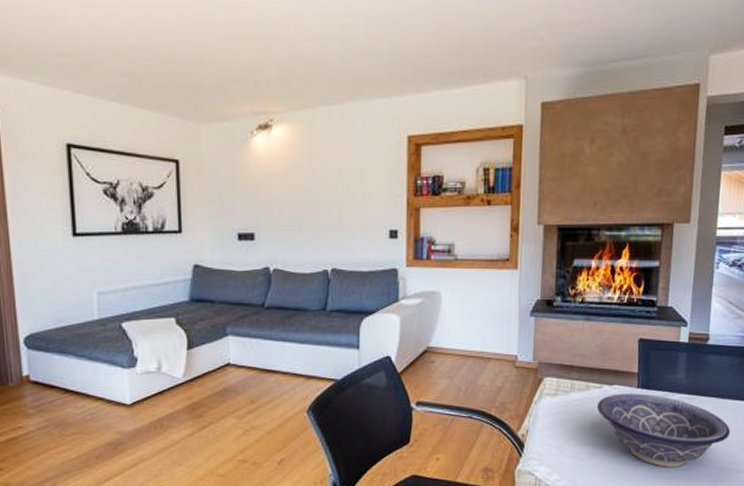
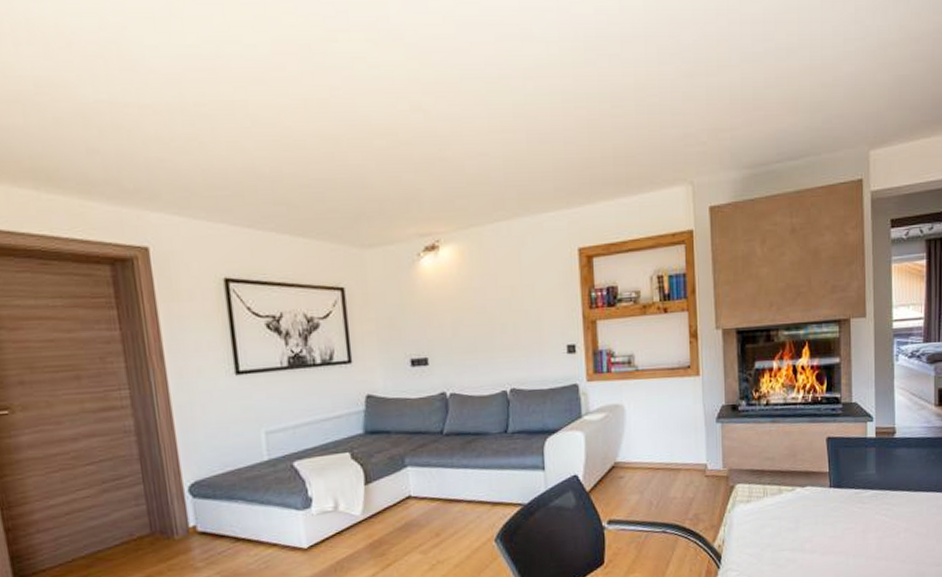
decorative bowl: present [597,393,731,467] -> none [792,493,926,567]

